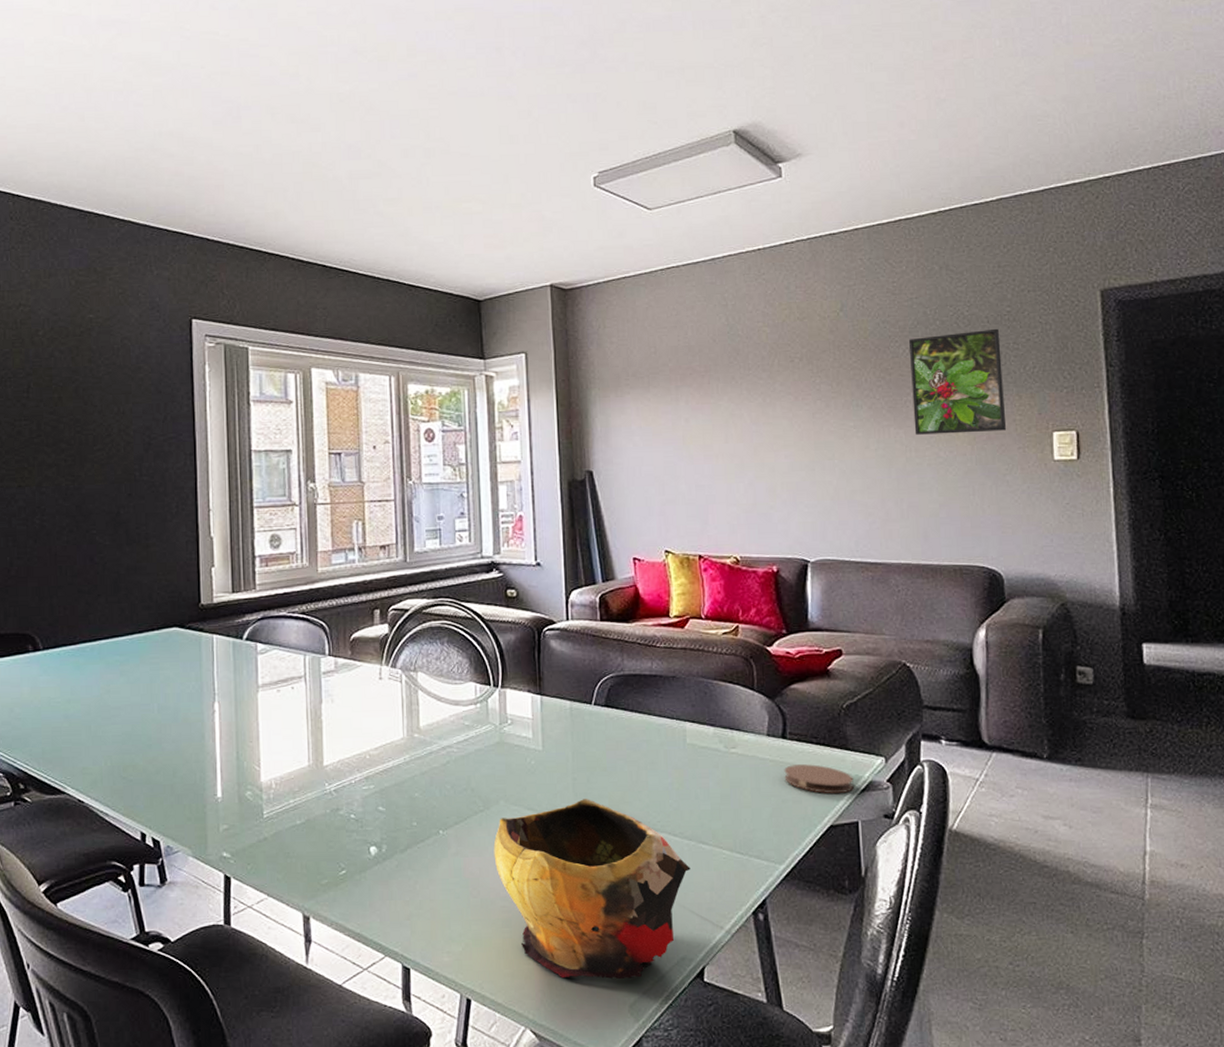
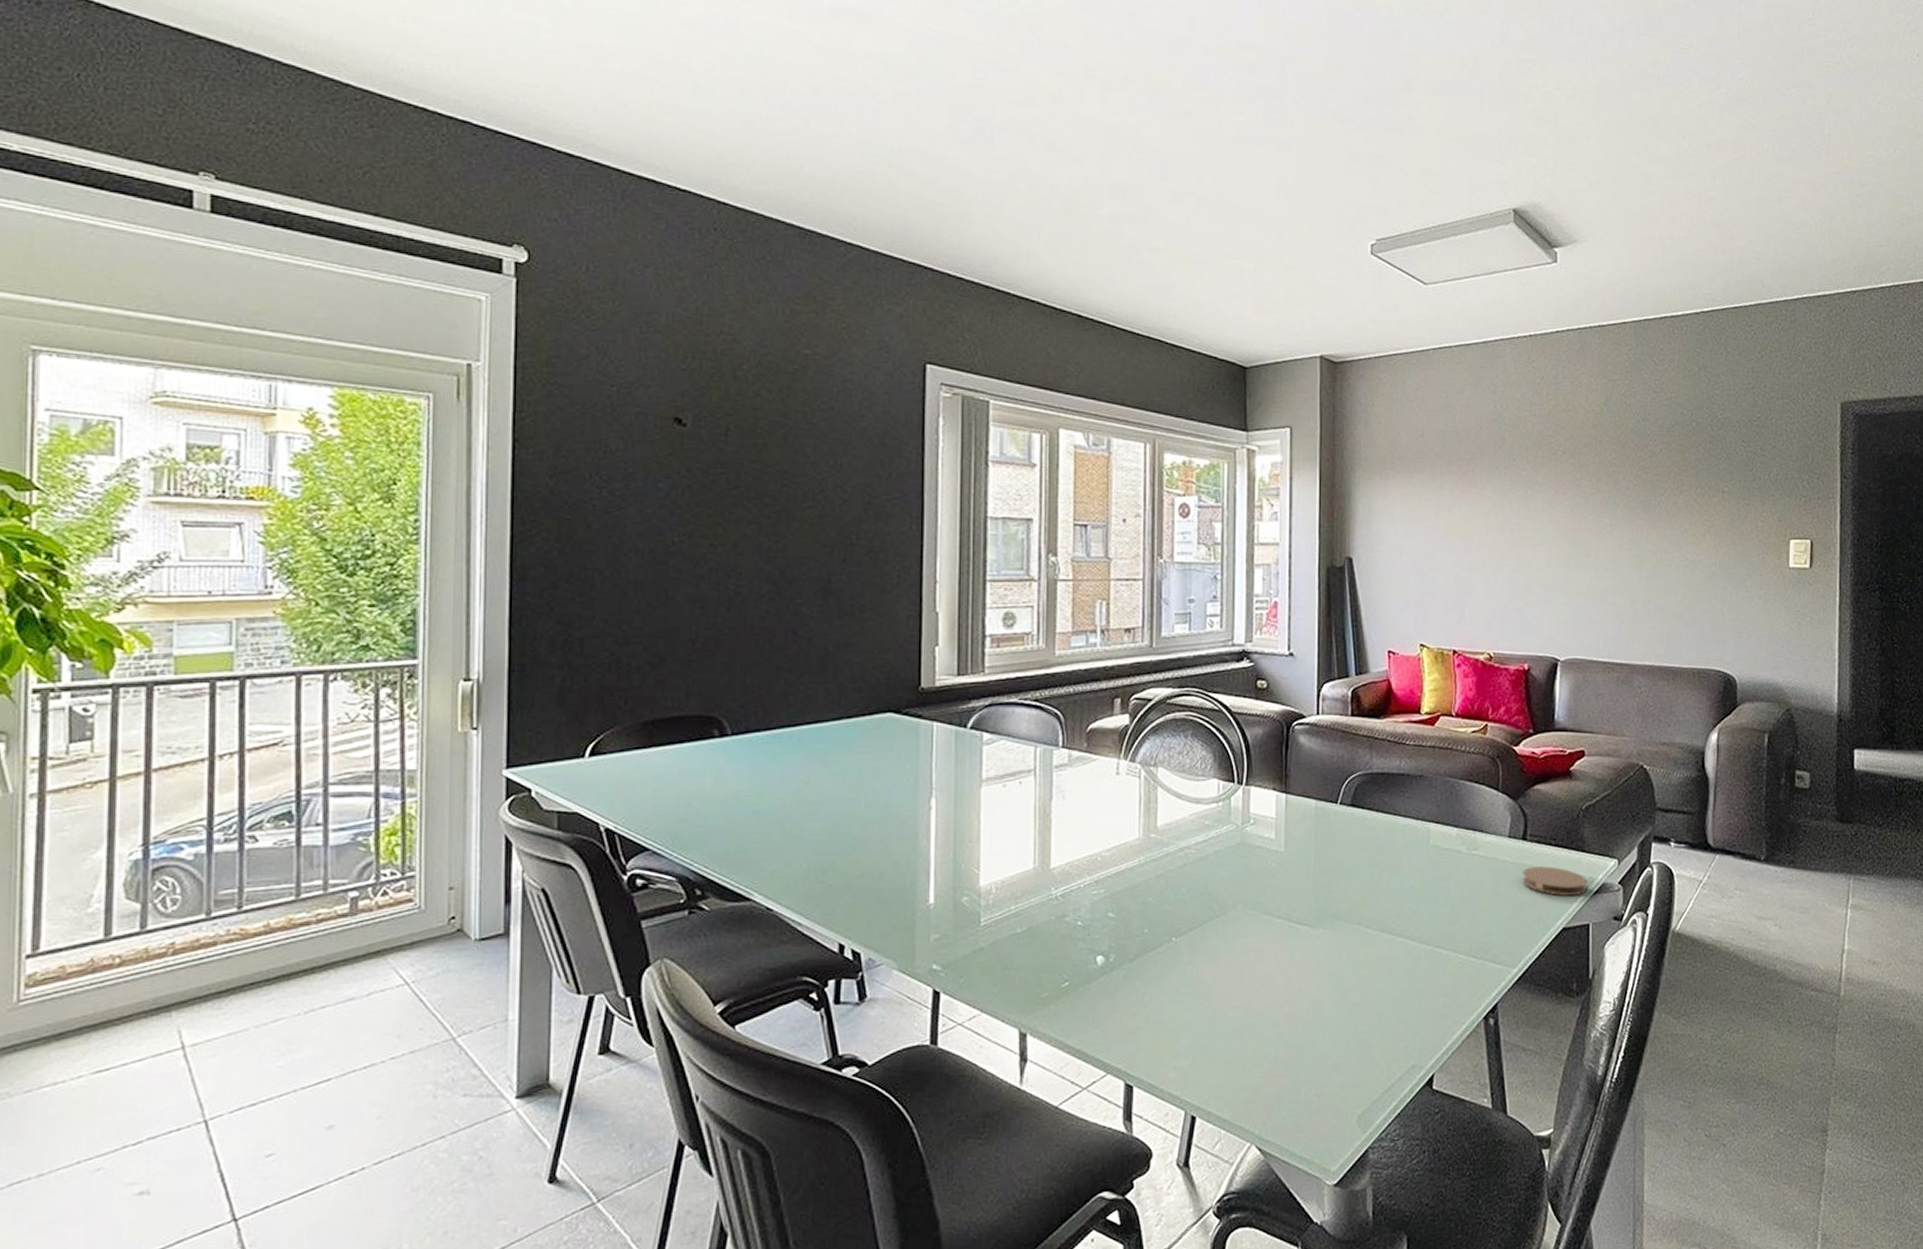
decorative bowl: present [493,799,691,979] -> none [1228,903,1426,1091]
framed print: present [908,328,1007,435] -> none [1665,433,1750,537]

